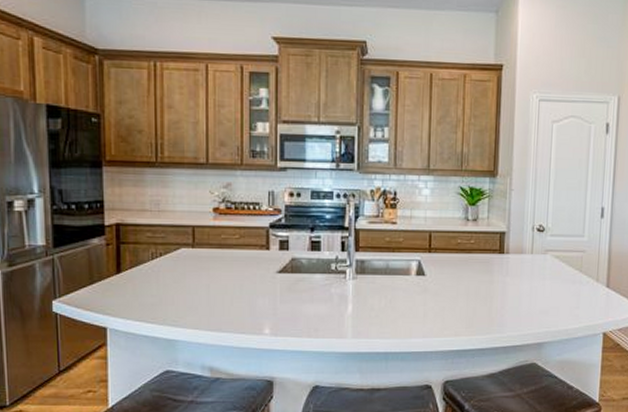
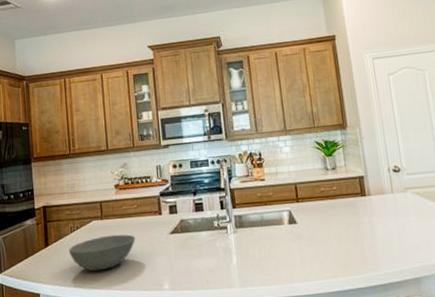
bowl: none [147,267,235,307] -> present [68,234,136,272]

